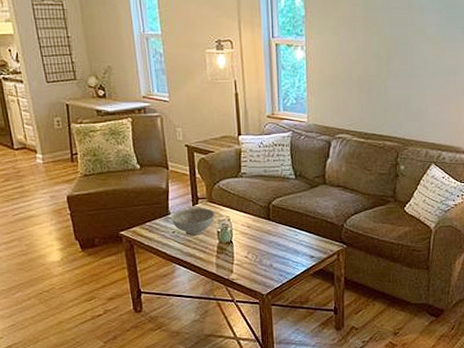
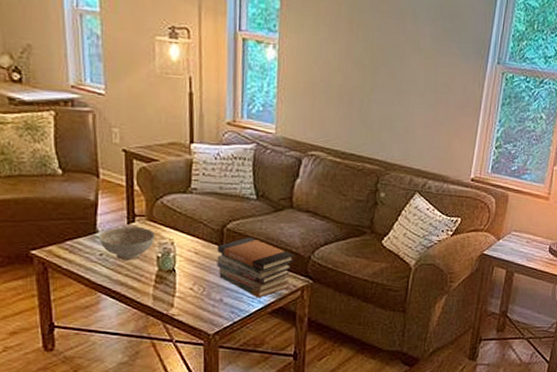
book stack: none [265,211,330,262] -> present [217,237,295,298]

